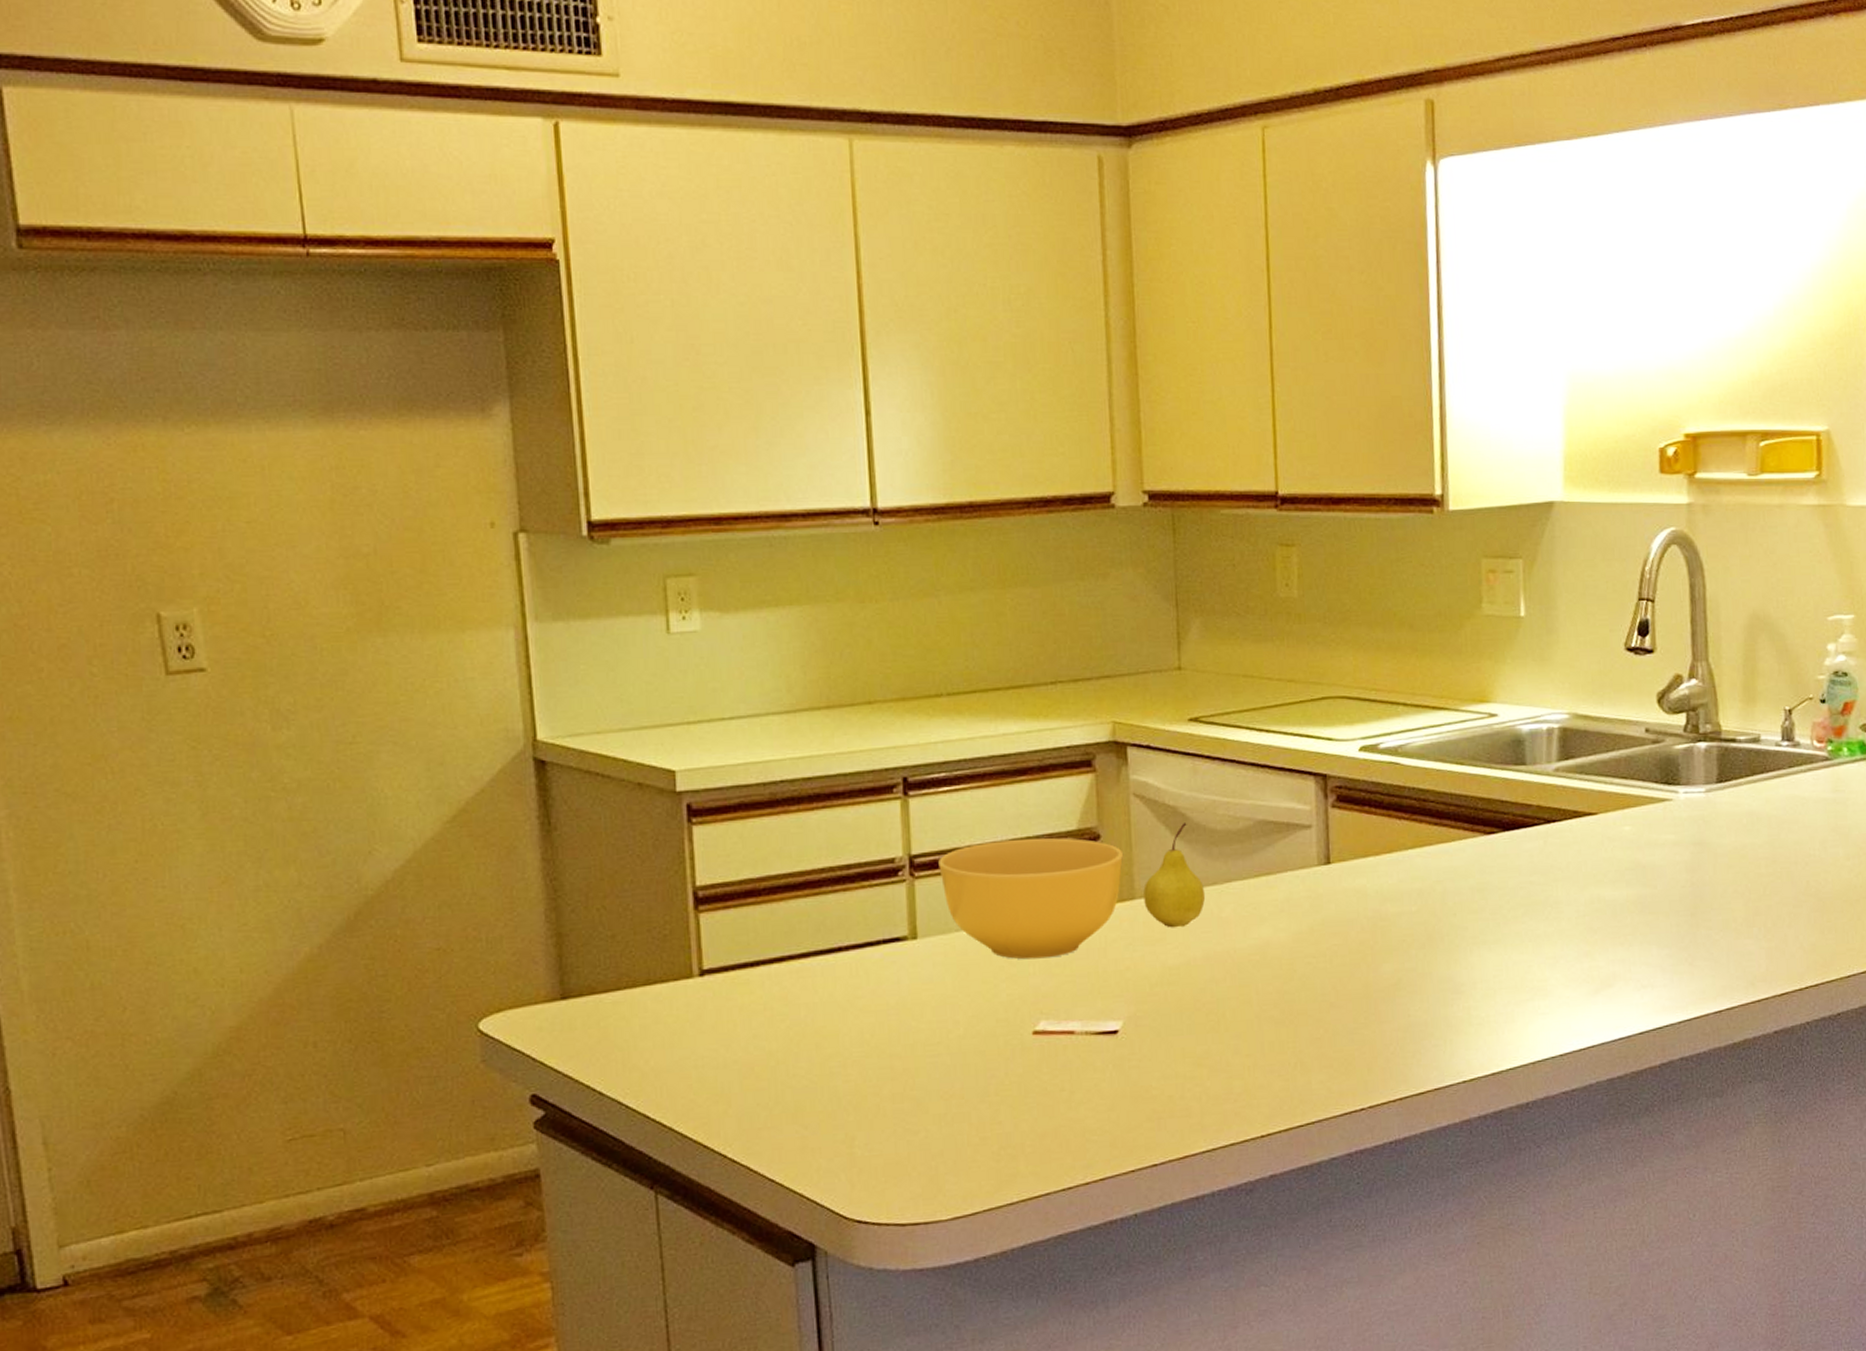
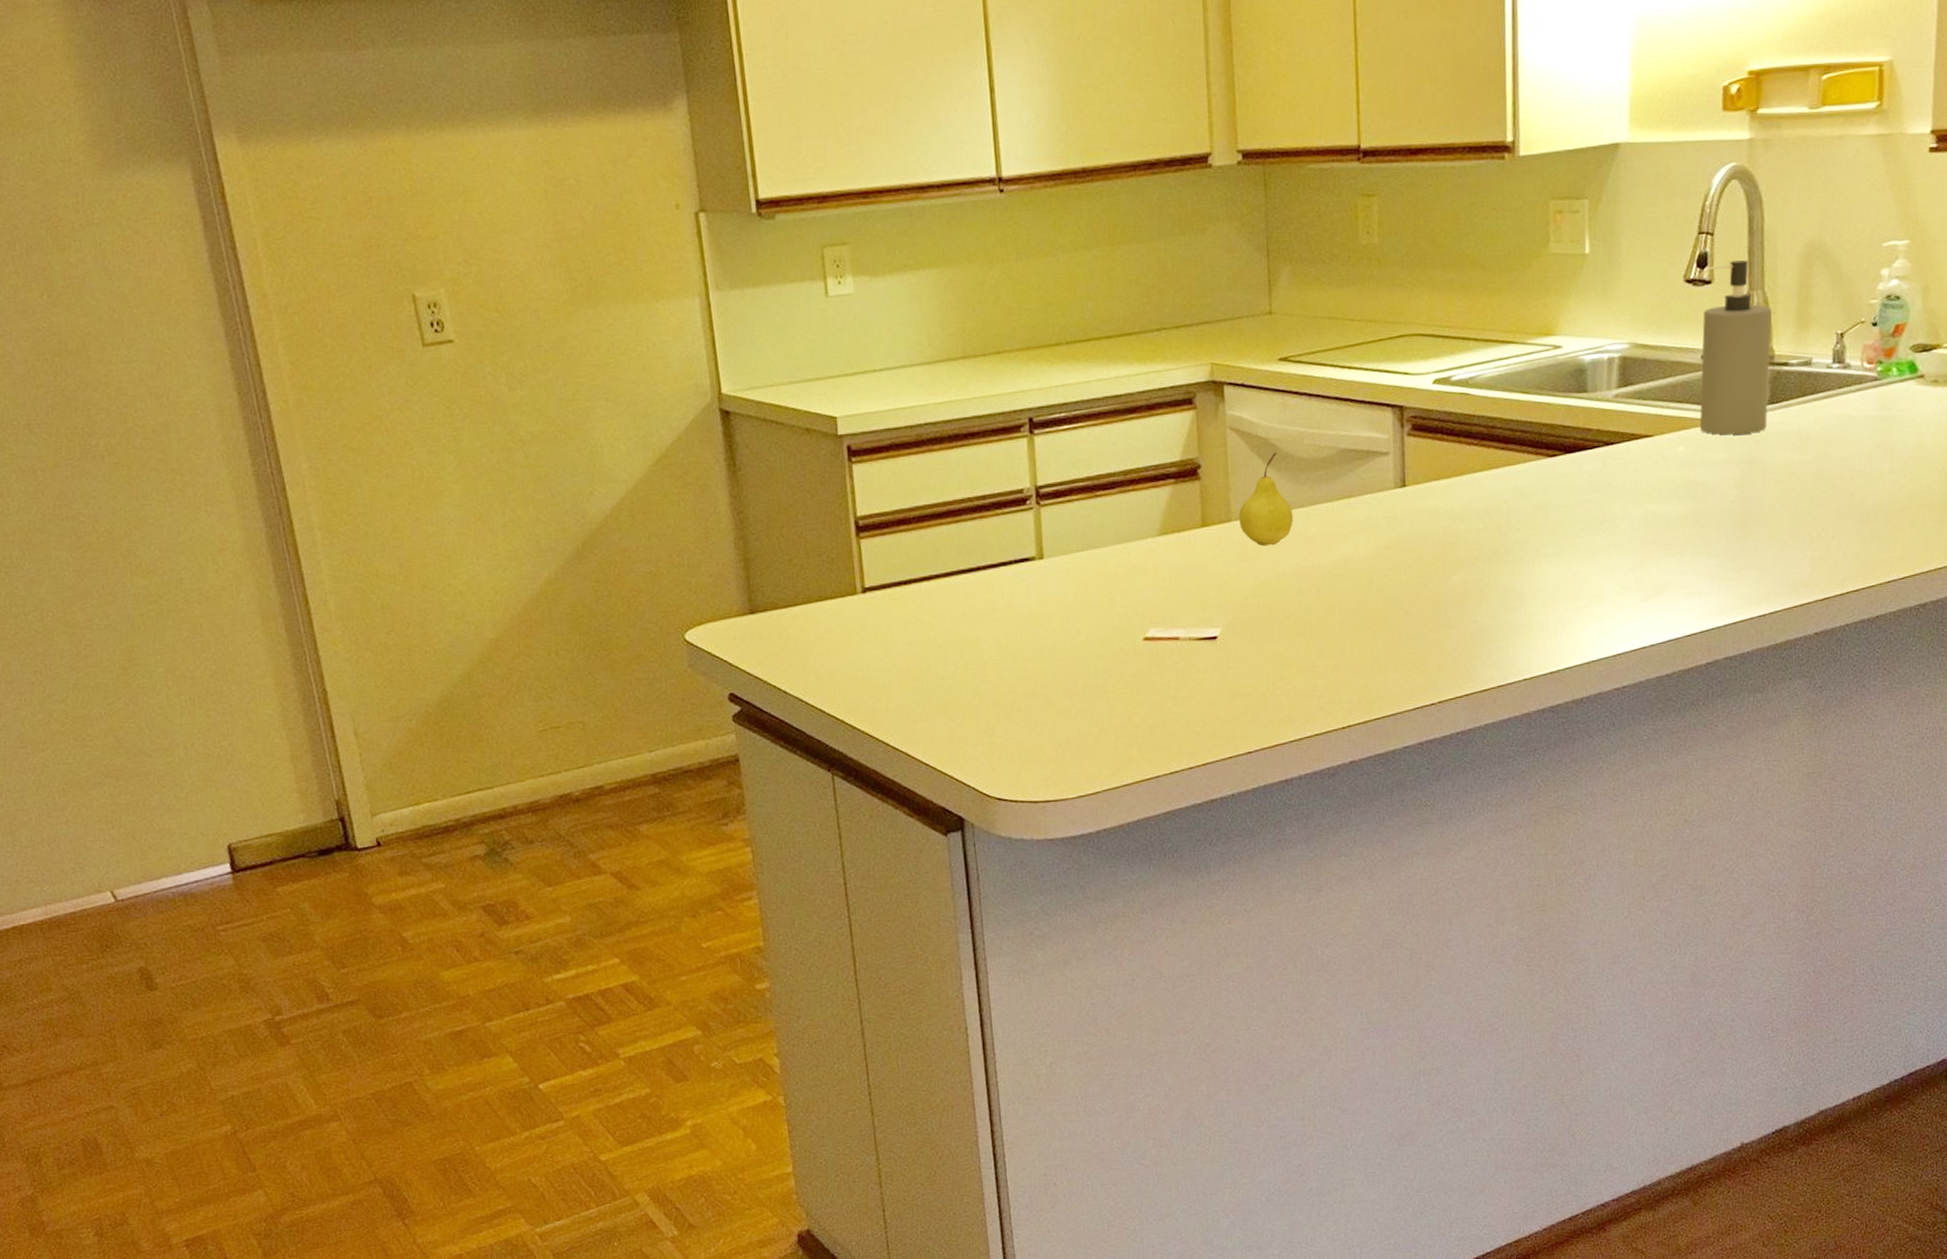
bowl: present [938,838,1124,960] -> none [1060,468,1222,576]
soap dispenser: none [1636,629,1717,815] -> present [1695,260,1772,435]

